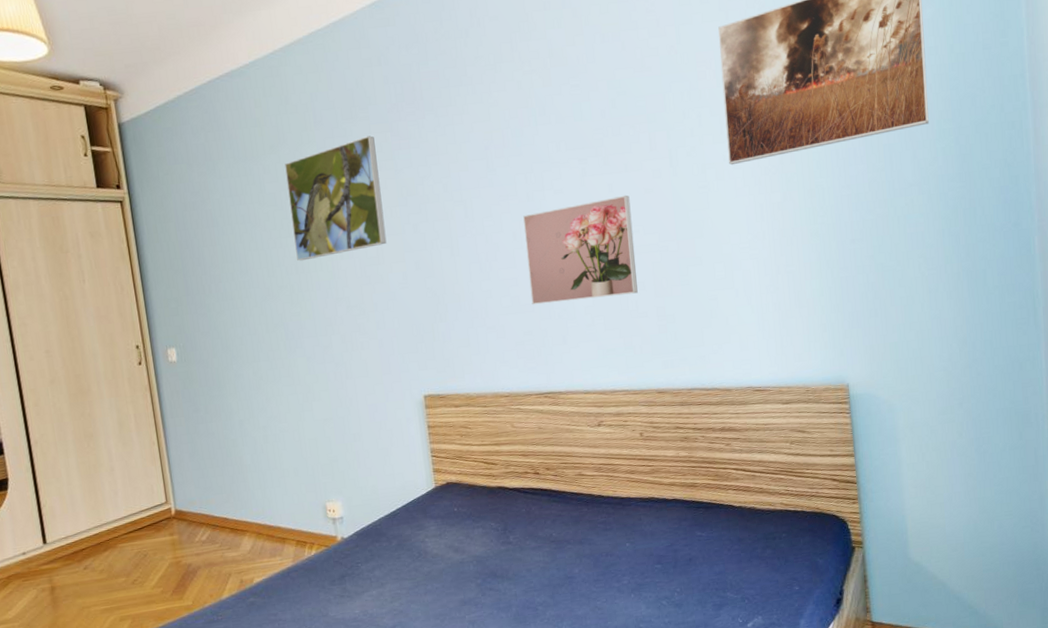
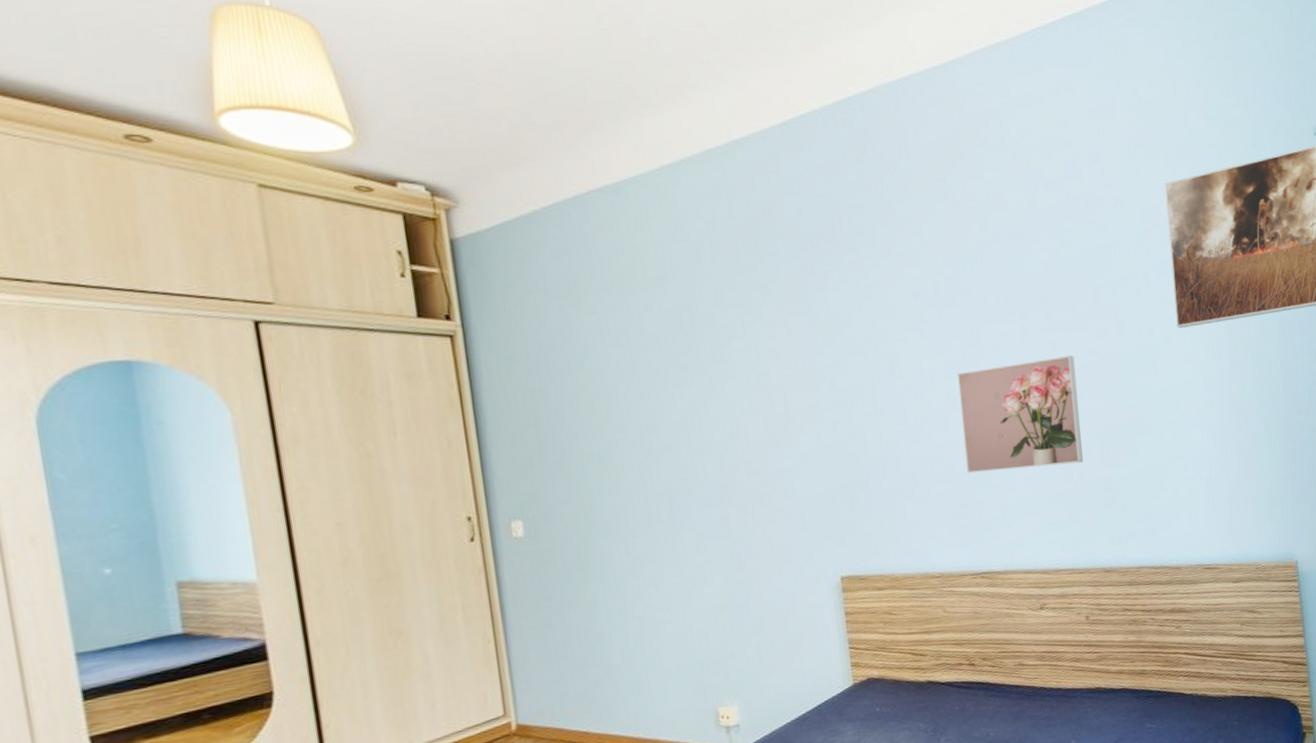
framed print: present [285,135,387,261] -> none [672,274,798,417]

